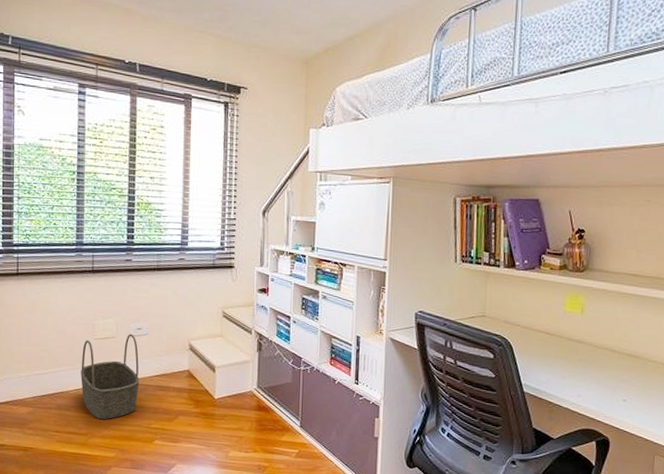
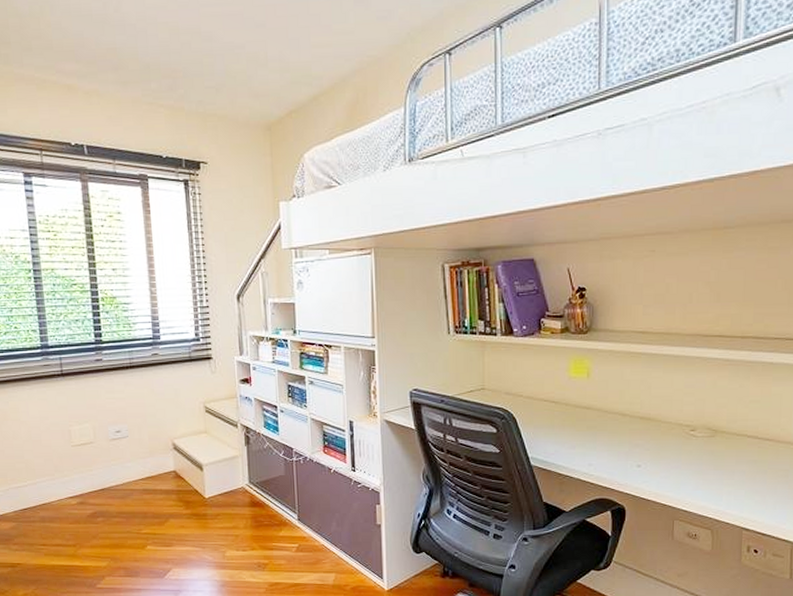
basket: present [81,334,140,420] -> none [60,437,125,529]

